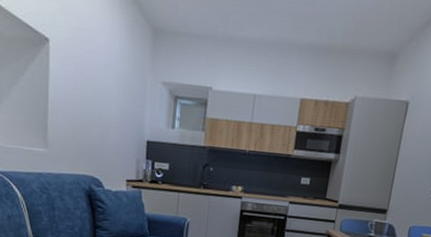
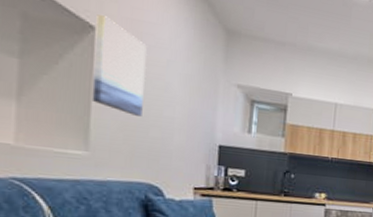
wall art: none [48,27,88,117] -> present [91,14,147,117]

